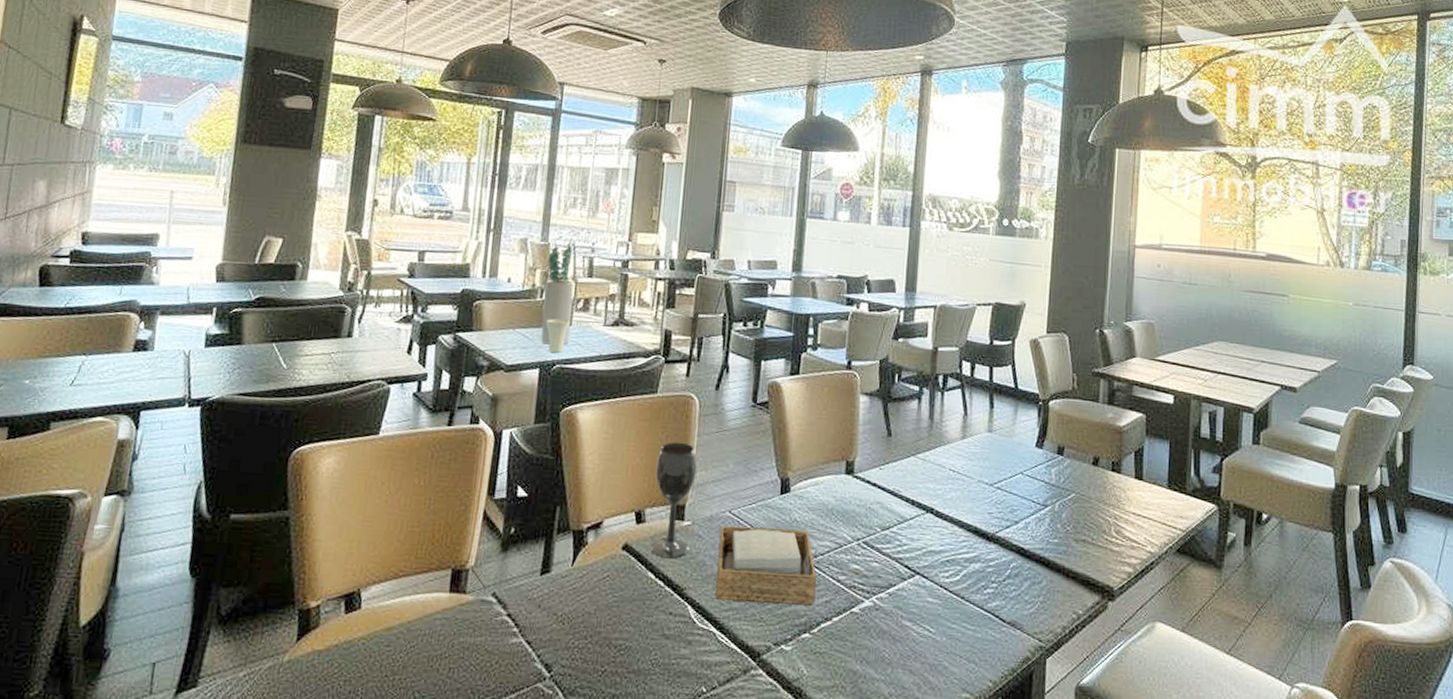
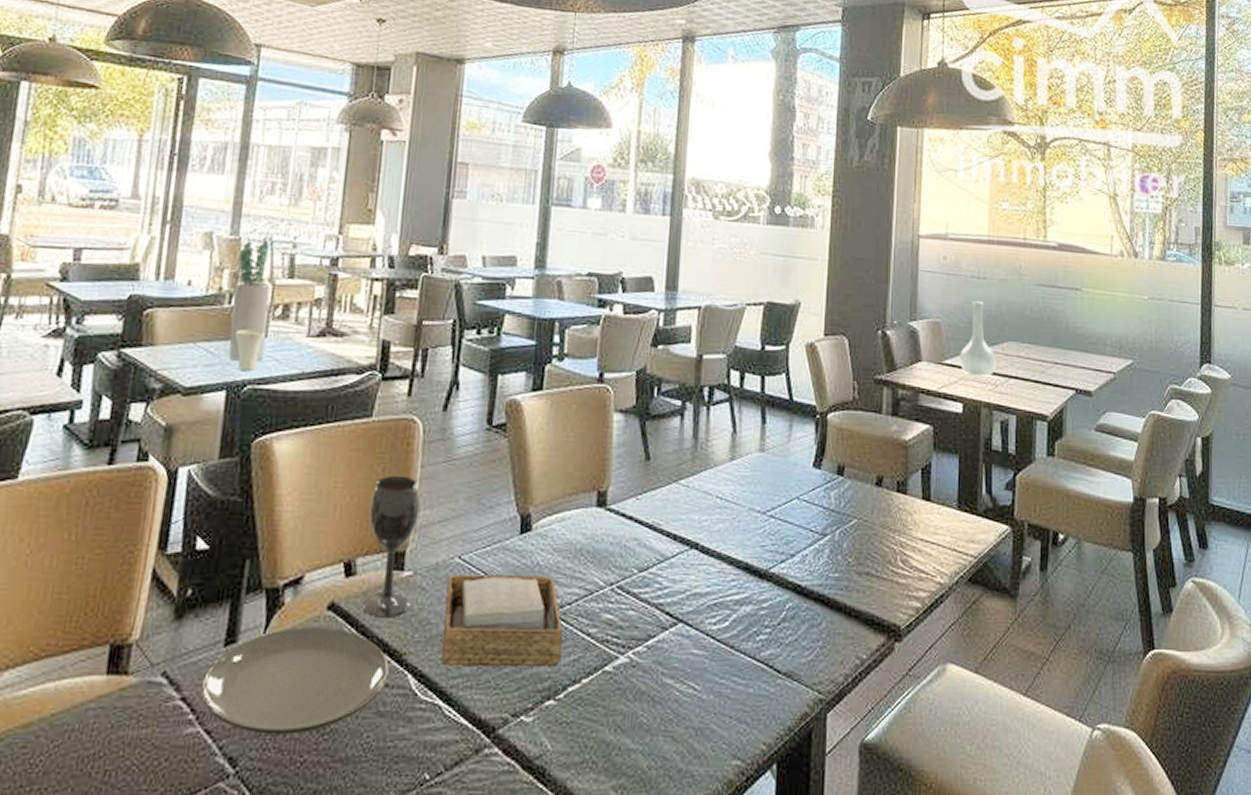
plate: none [523,563,673,649] -> present [202,627,389,735]
vase: none [1171,305,1207,372] -> present [960,301,997,377]

